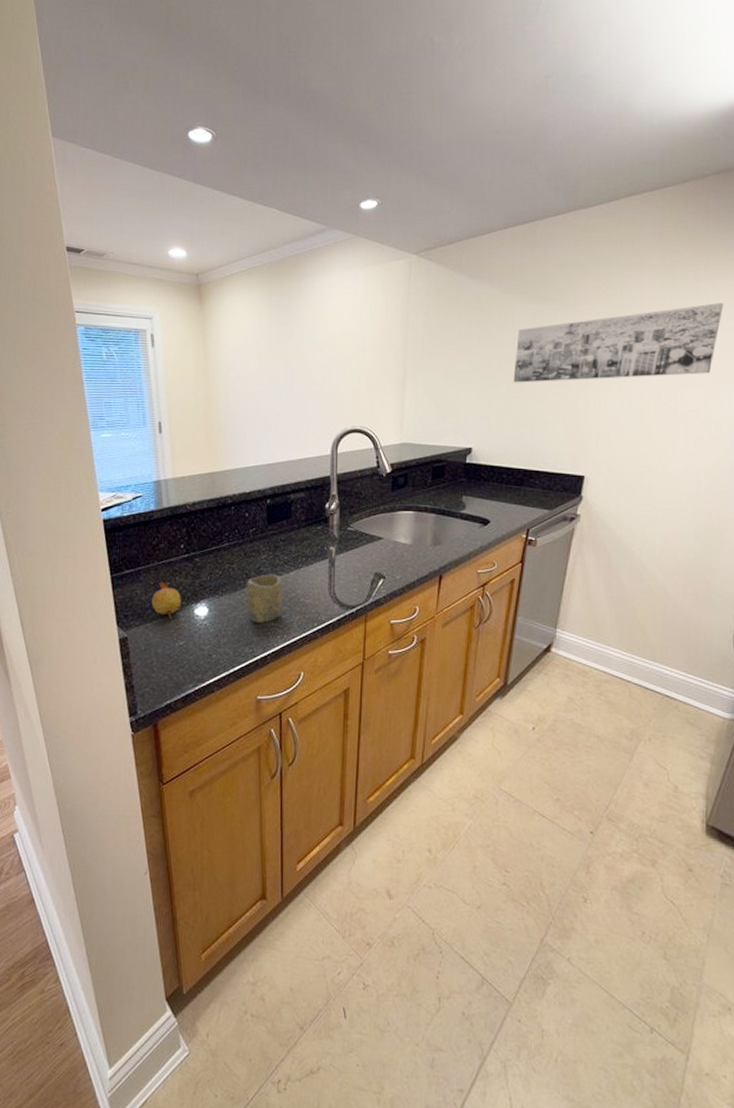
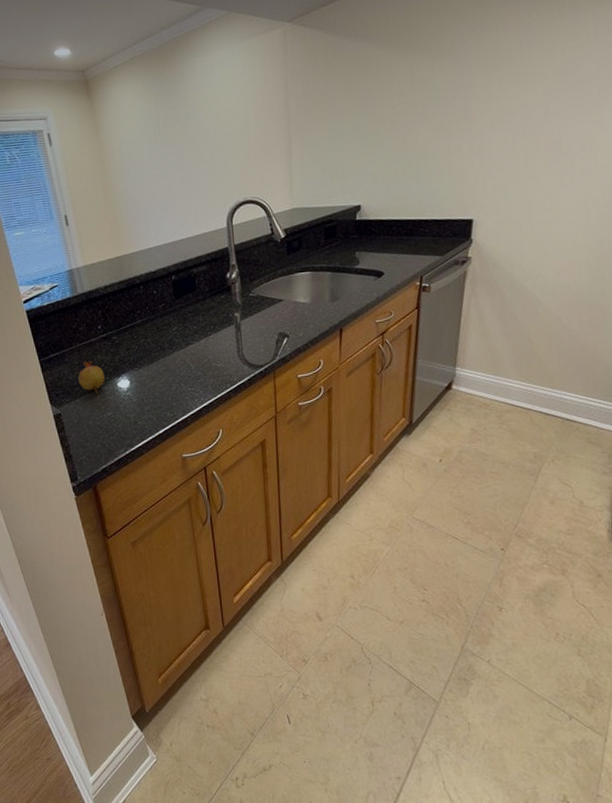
cup: present [246,574,283,623] -> none [162,343,197,389]
wall art: present [513,302,724,383] -> none [395,28,605,137]

